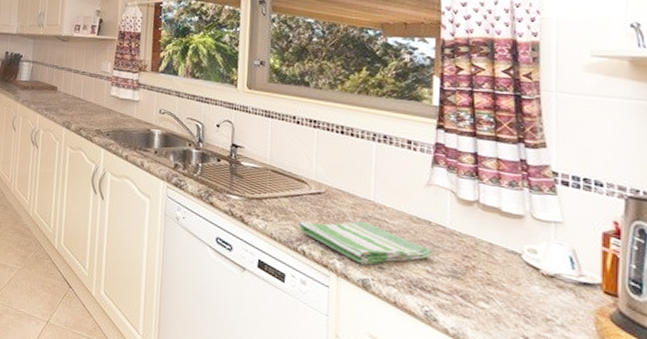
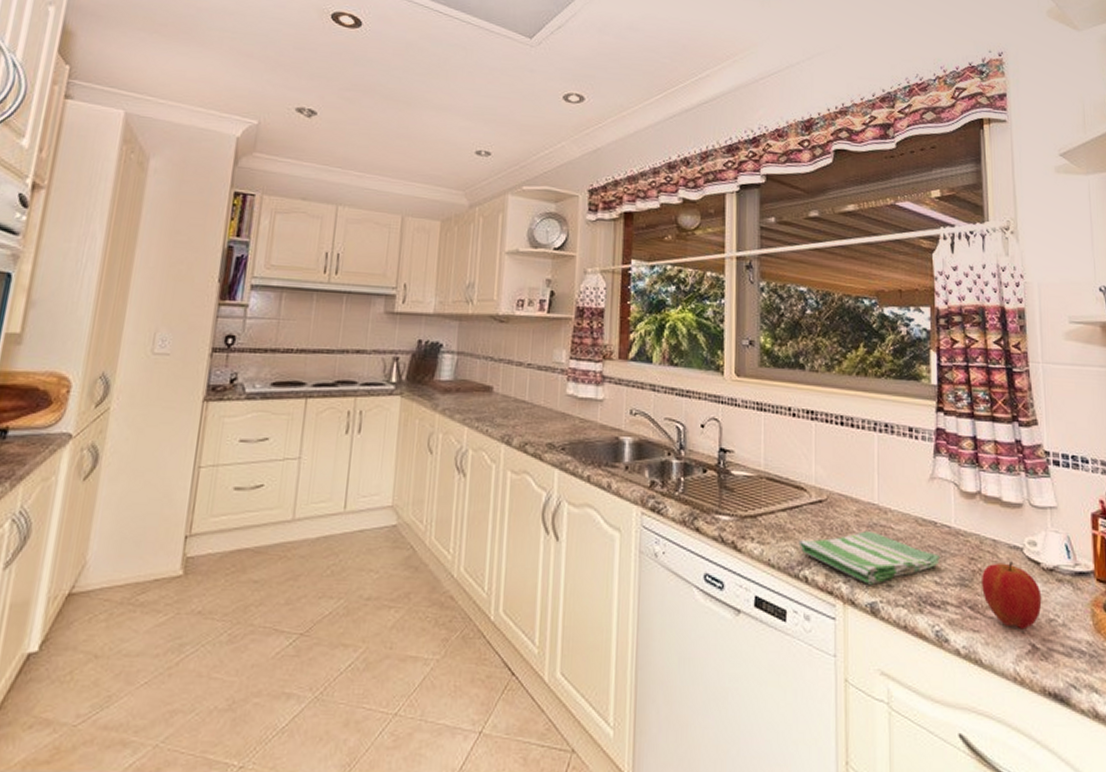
apple: none [475,263,539,324] -> present [982,561,1042,630]

